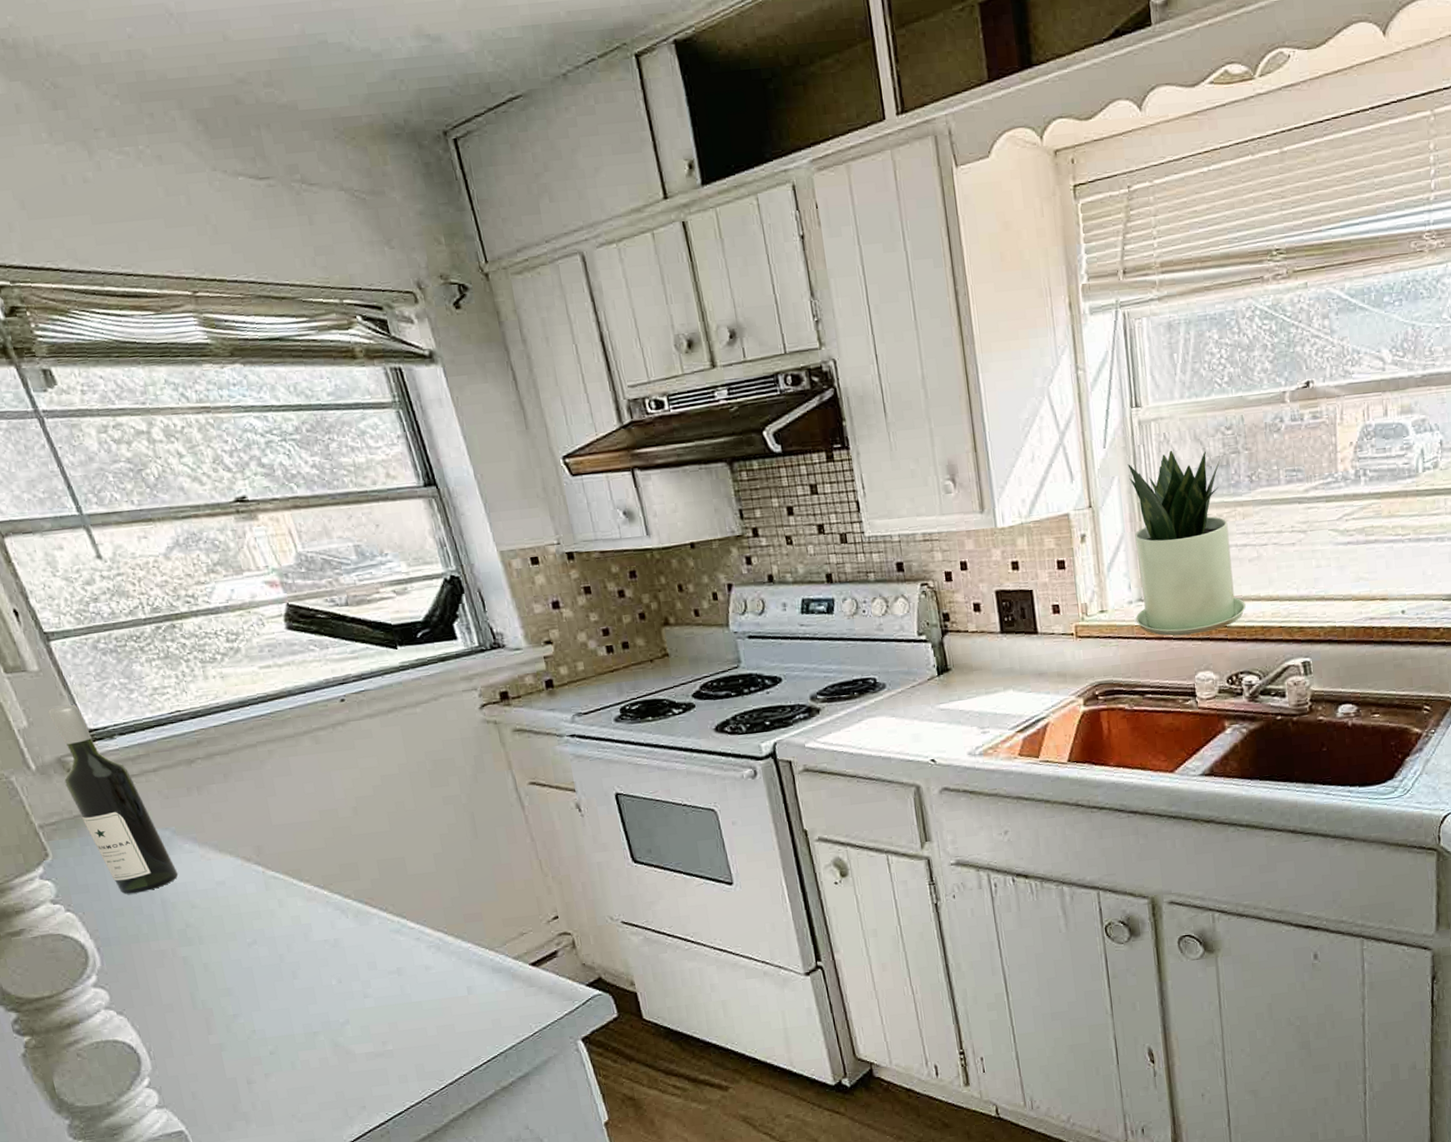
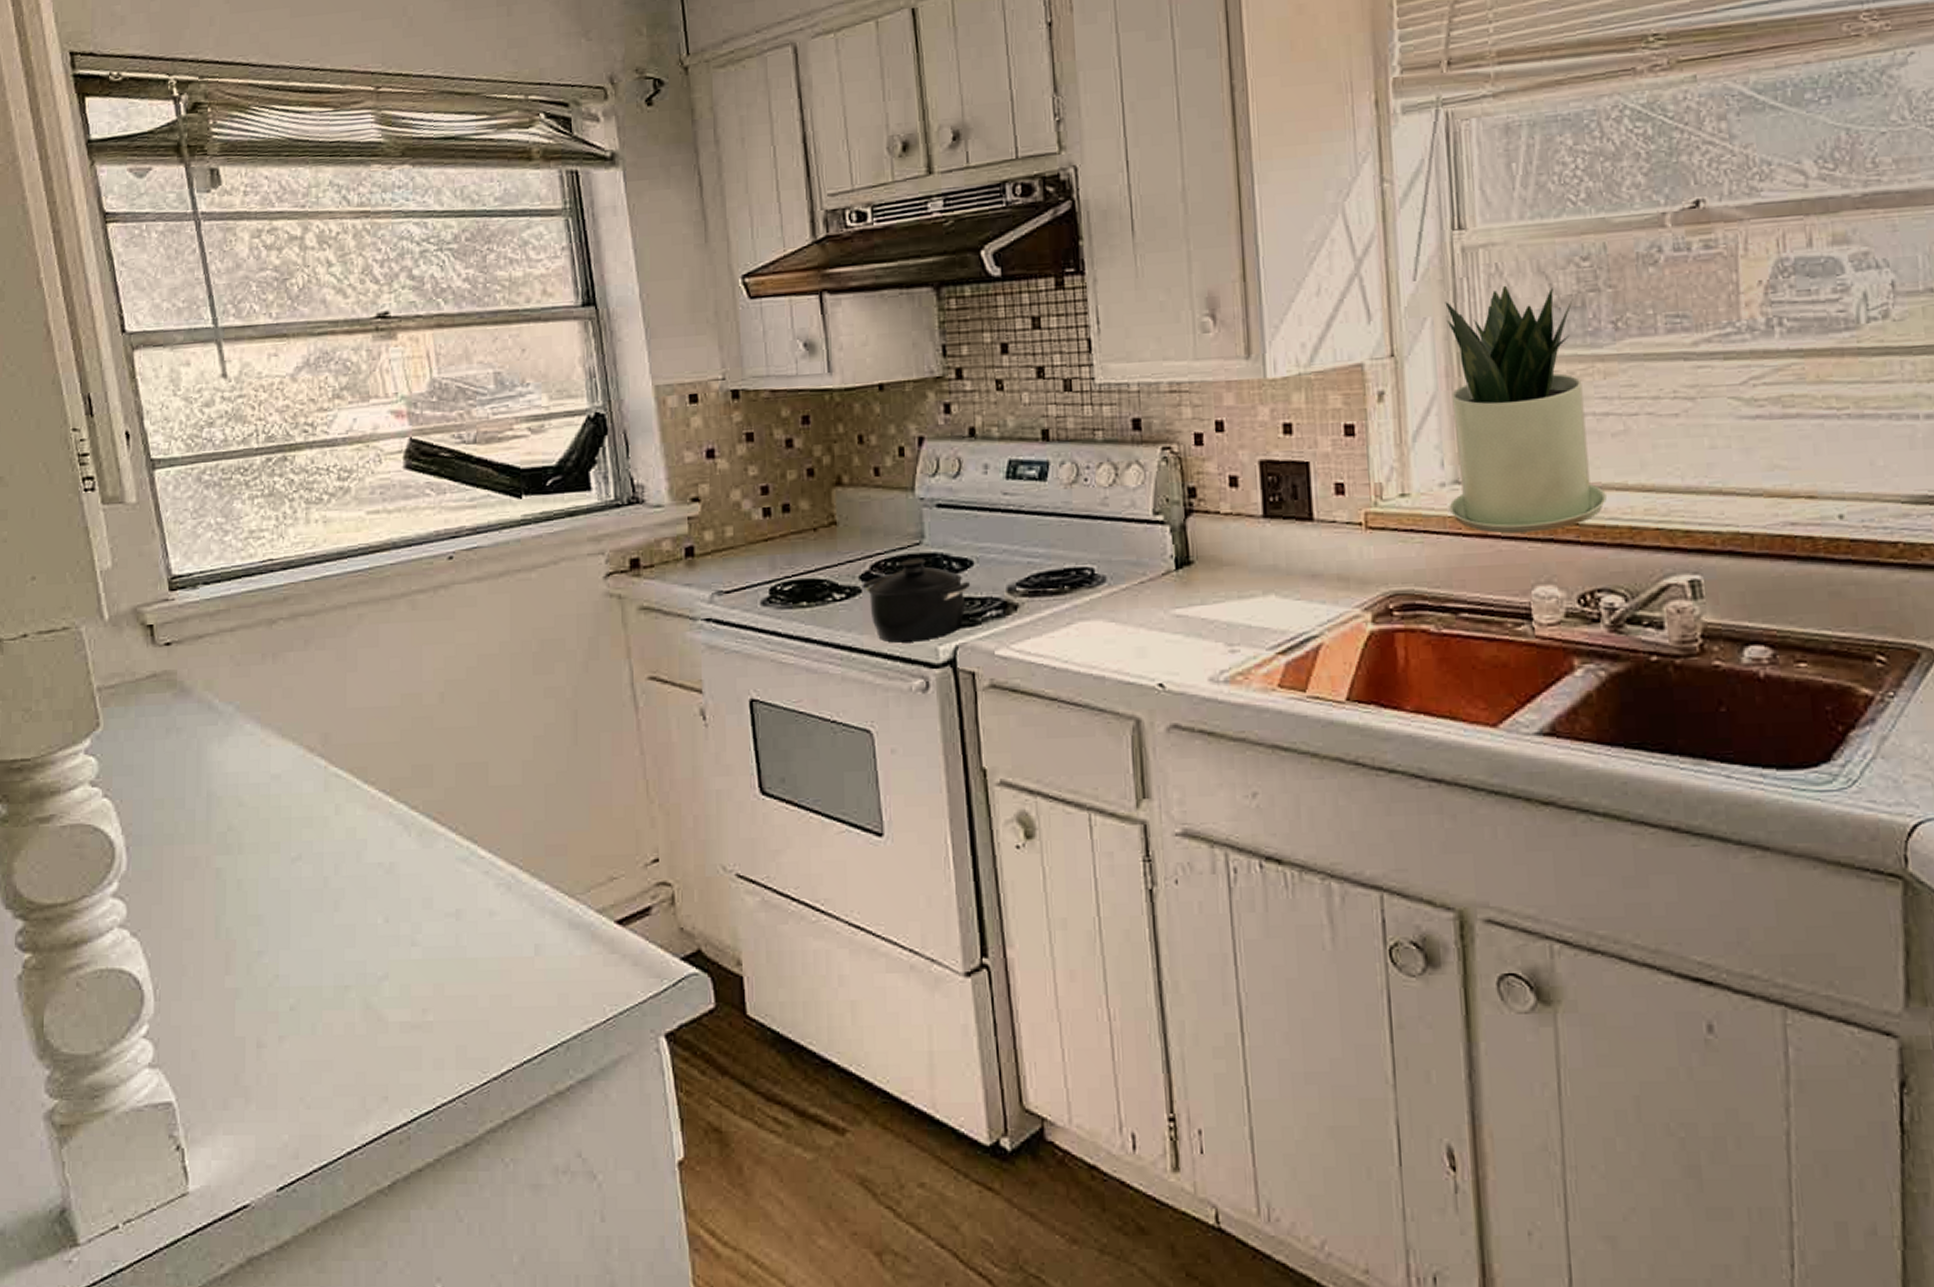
bottle: present [48,704,178,895] -> none [135,544,232,782]
saucepan: none [695,678,782,743] -> present [862,558,971,643]

